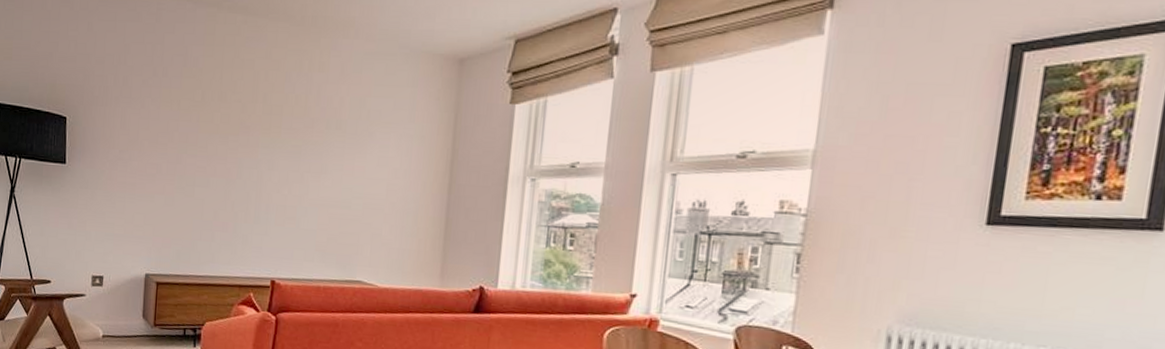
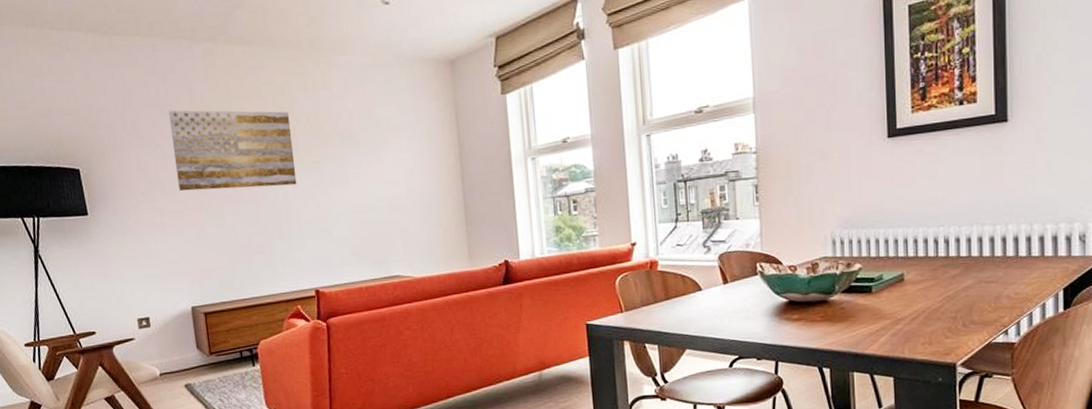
wall art: none [155,71,279,167] -> present [168,110,297,191]

